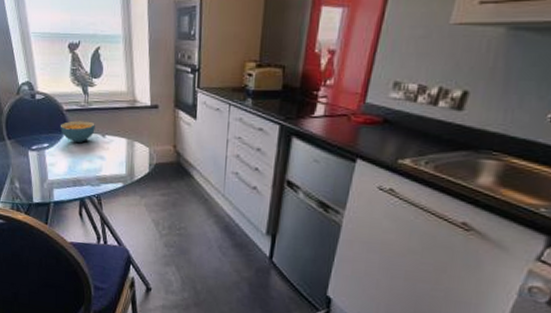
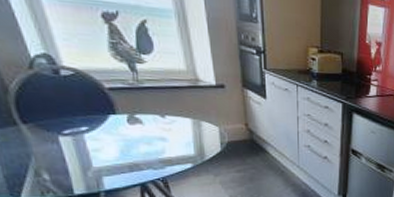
cereal bowl: present [60,120,95,142] -> none [101,100,151,124]

